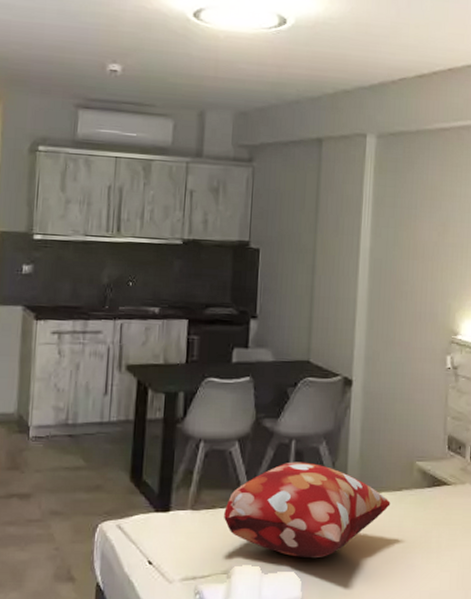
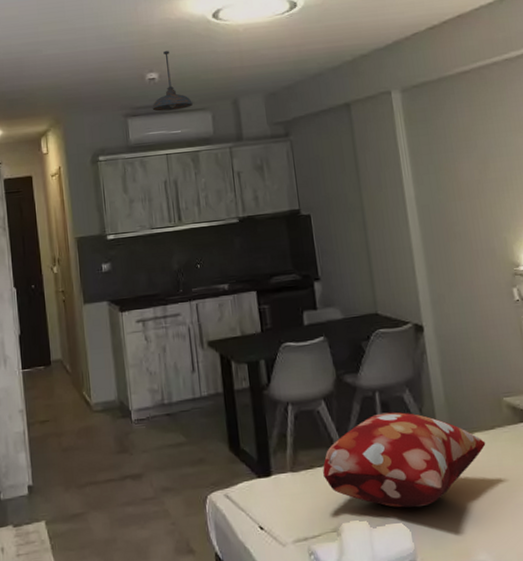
pendant light: none [108,42,156,111] -> present [152,51,194,112]

